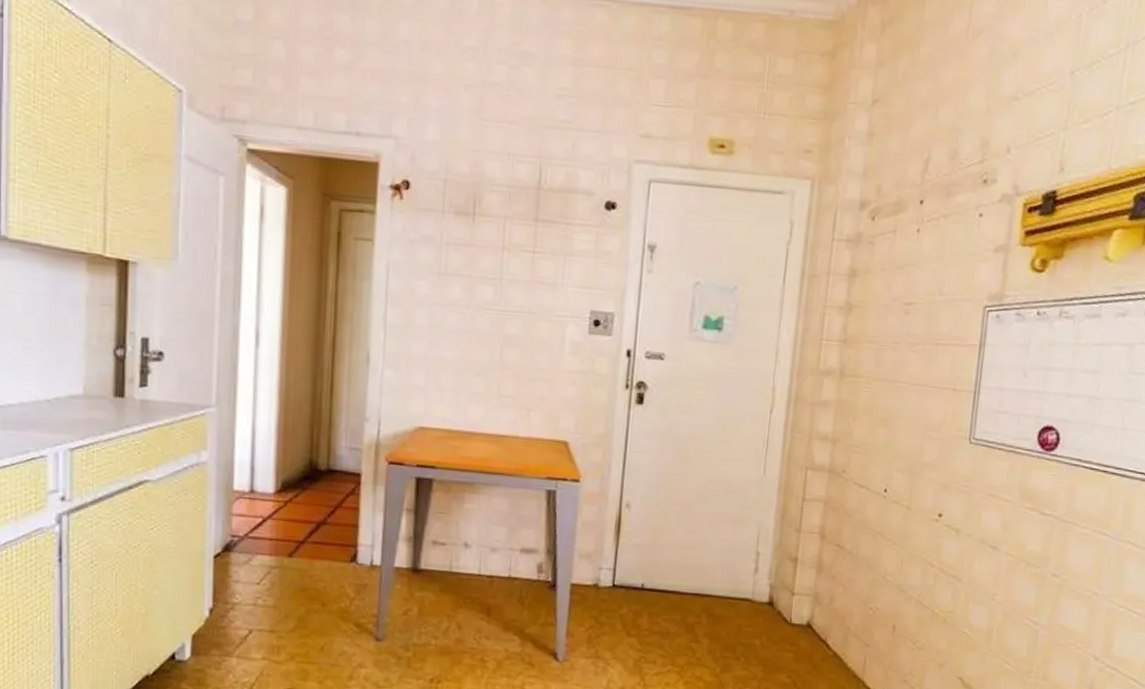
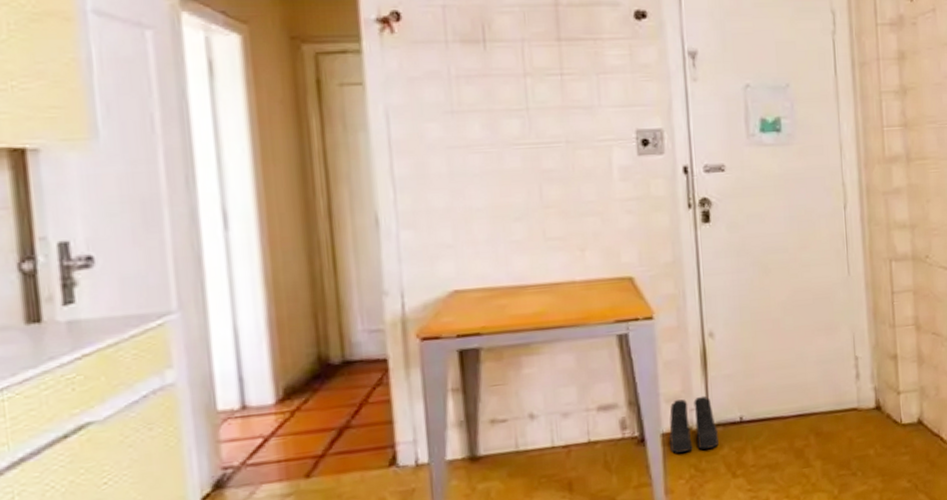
boots: none [577,557,620,606] -> present [669,395,719,453]

